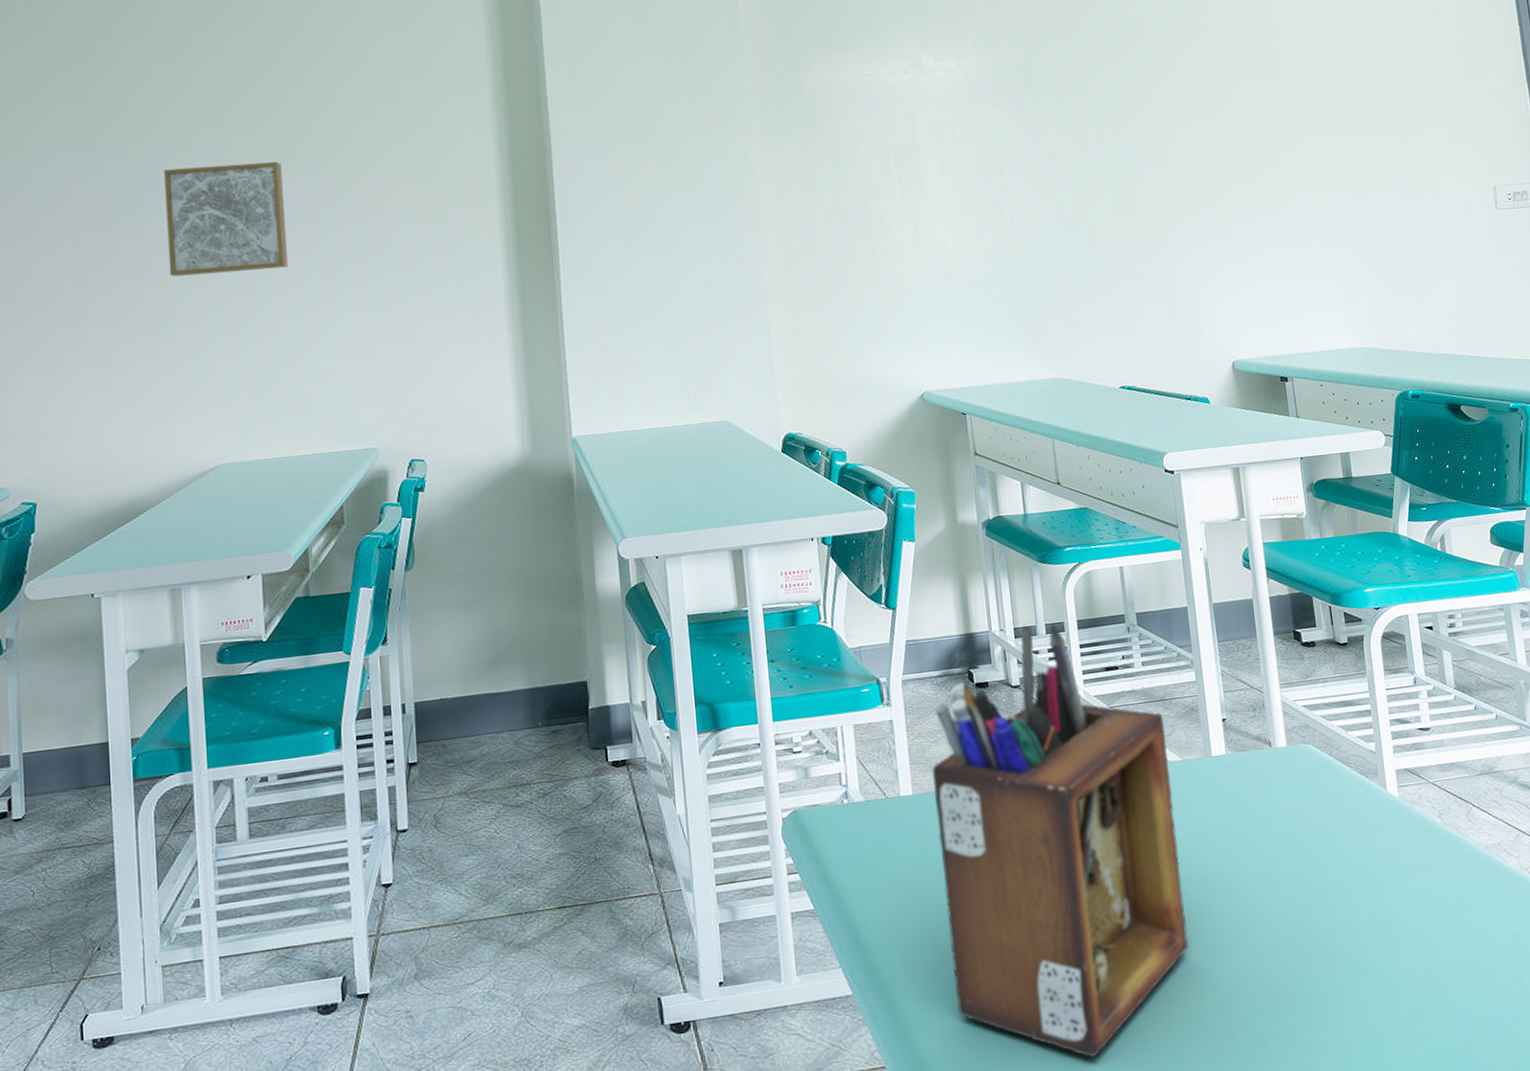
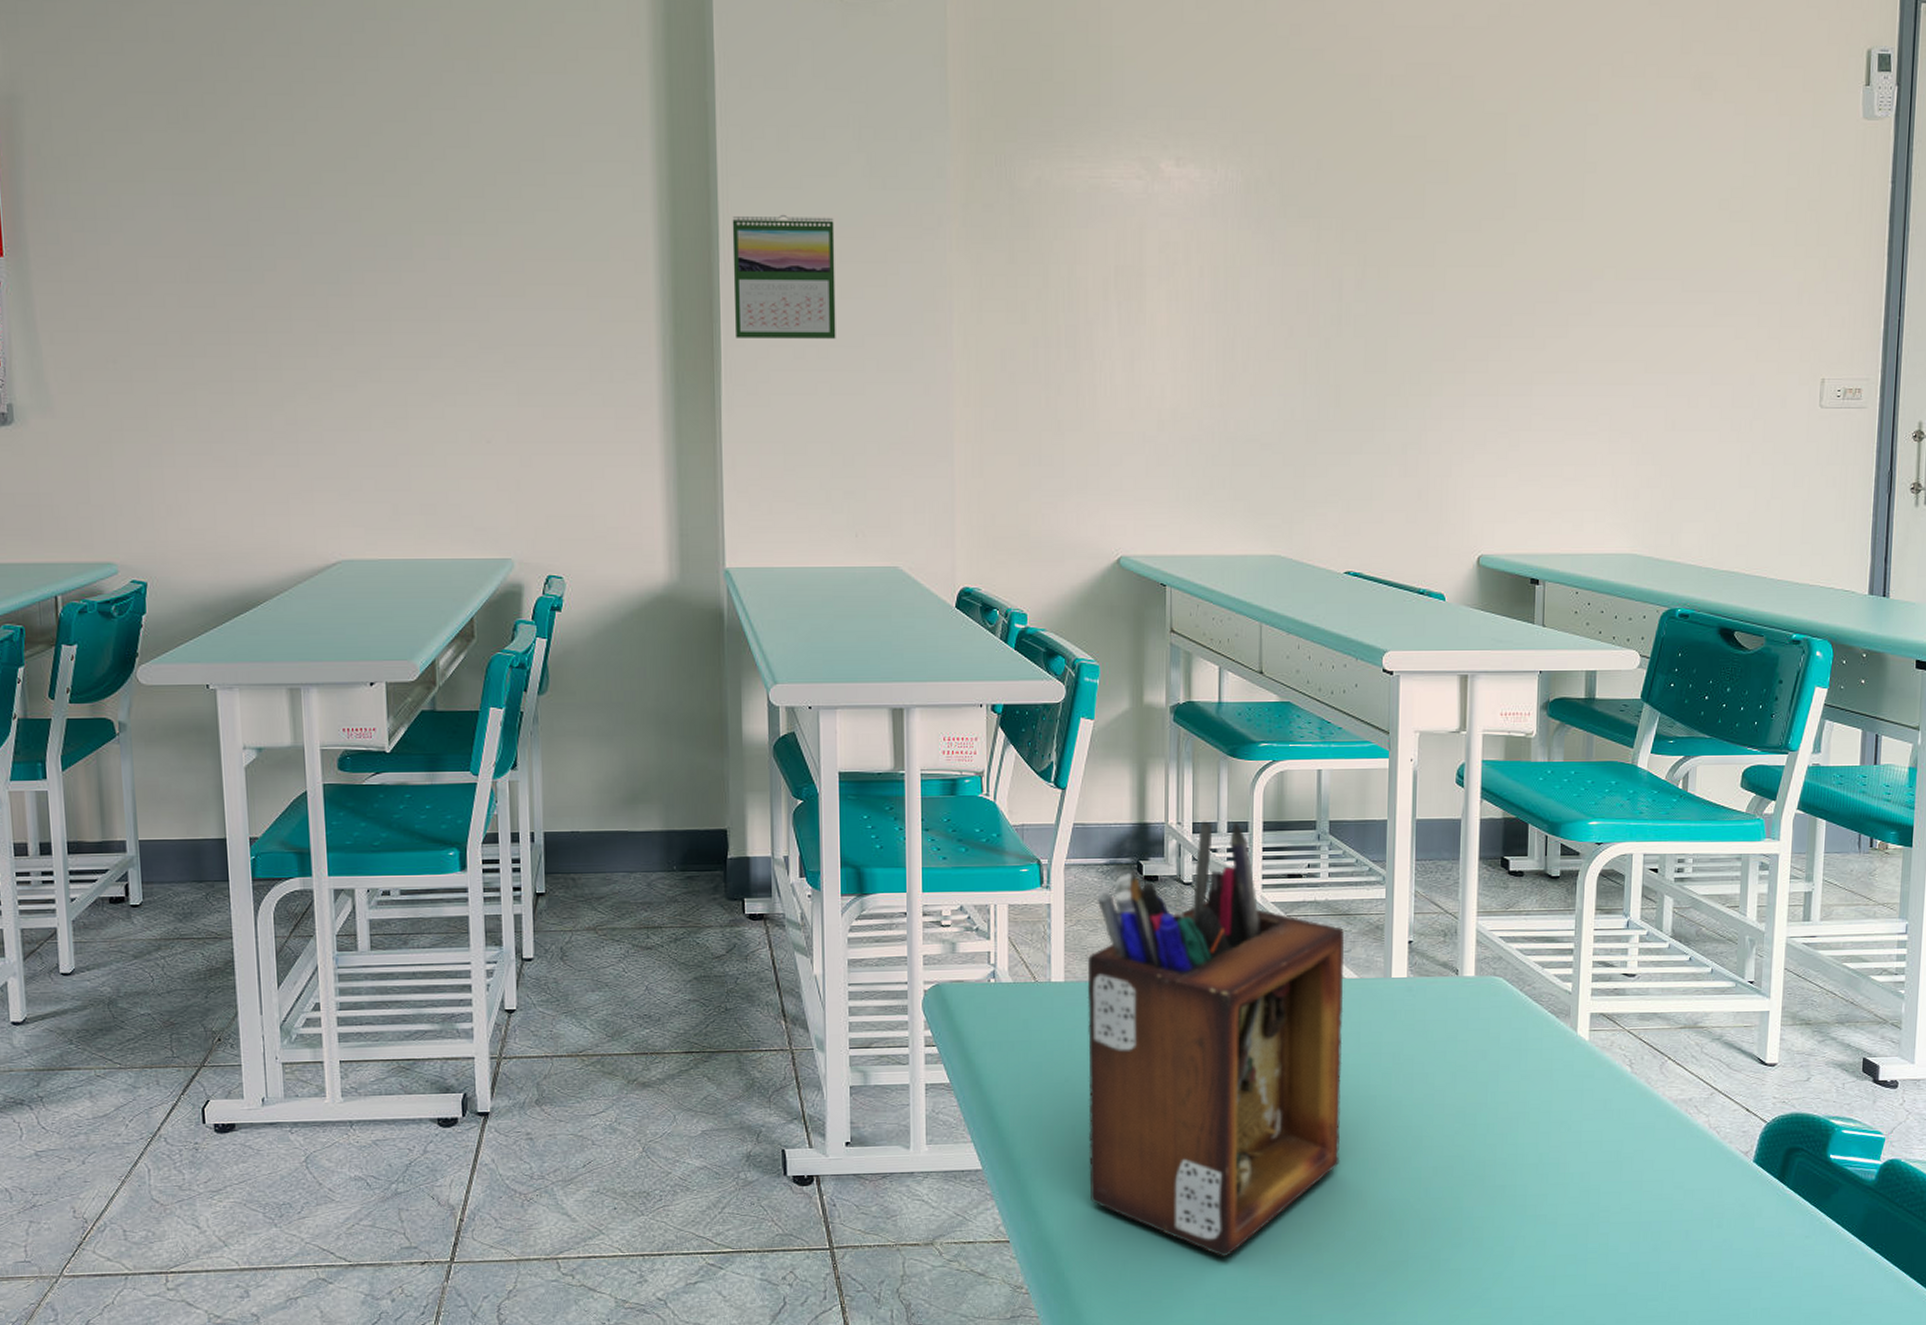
wall art: present [164,161,289,277] -> none [280,220,419,346]
calendar: none [562,126,659,235] -> present [732,214,836,339]

